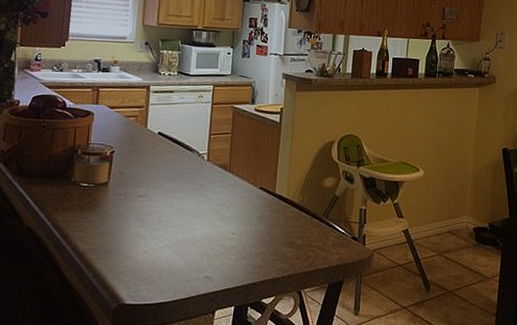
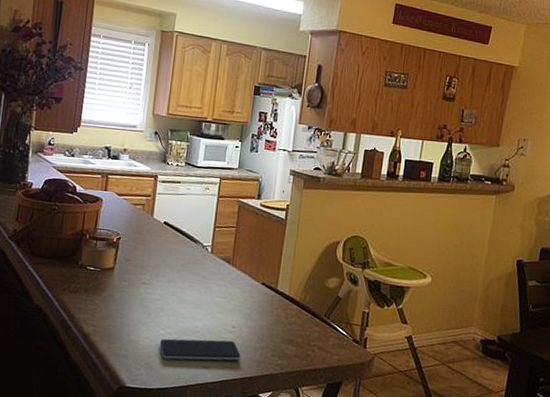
smartphone: none [158,247,242,272] -> present [159,338,241,361]

